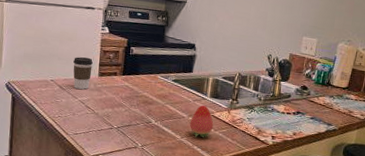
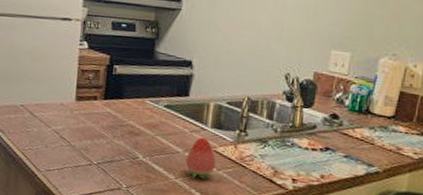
coffee cup: present [73,57,93,90] -> none [46,77,69,117]

